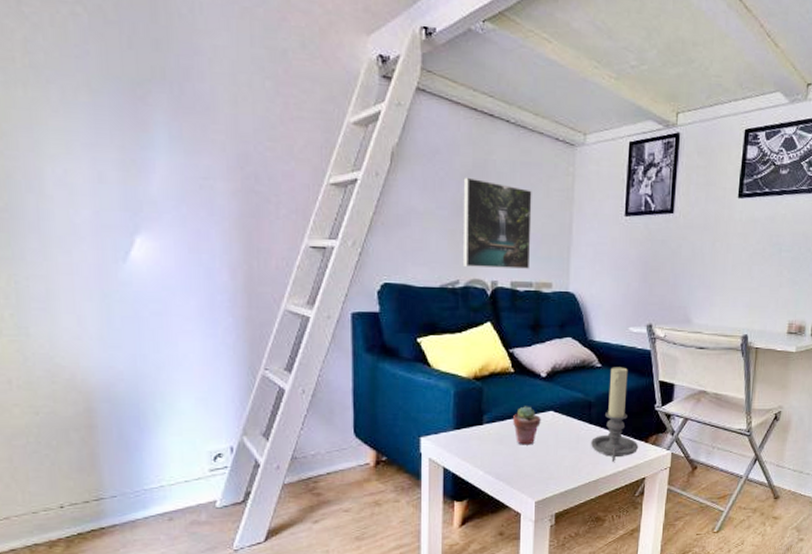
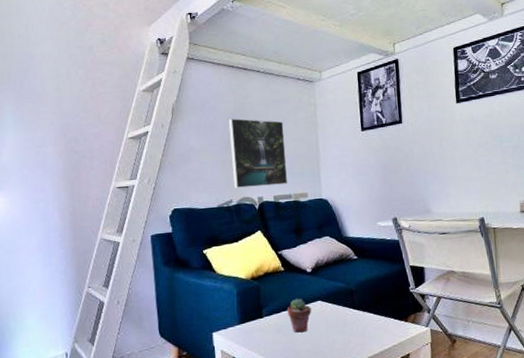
candle holder: present [591,367,639,462] -> none [357,257,400,341]

